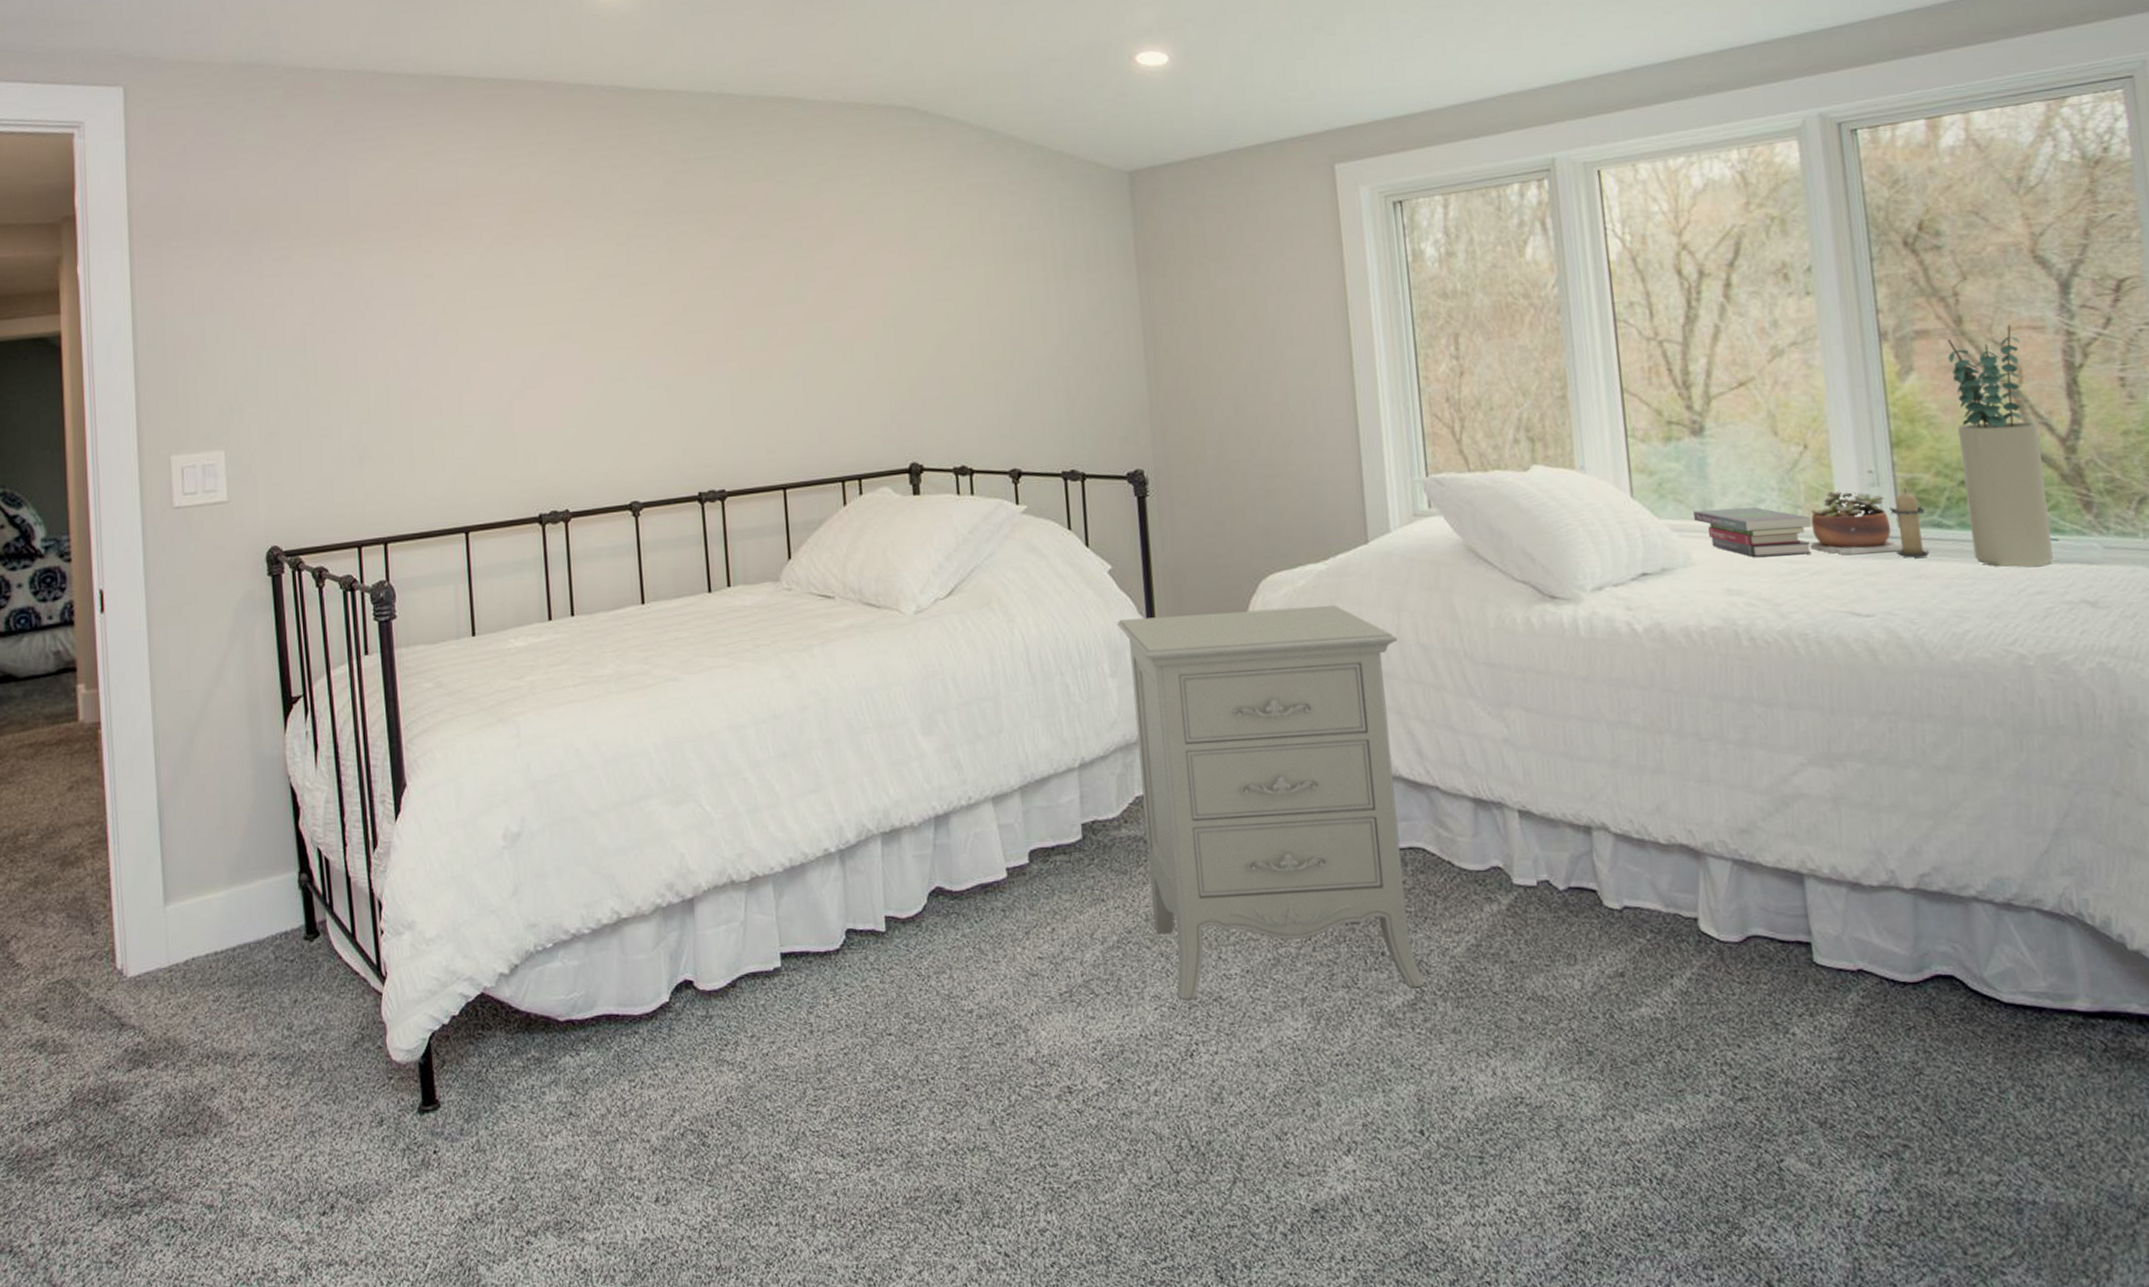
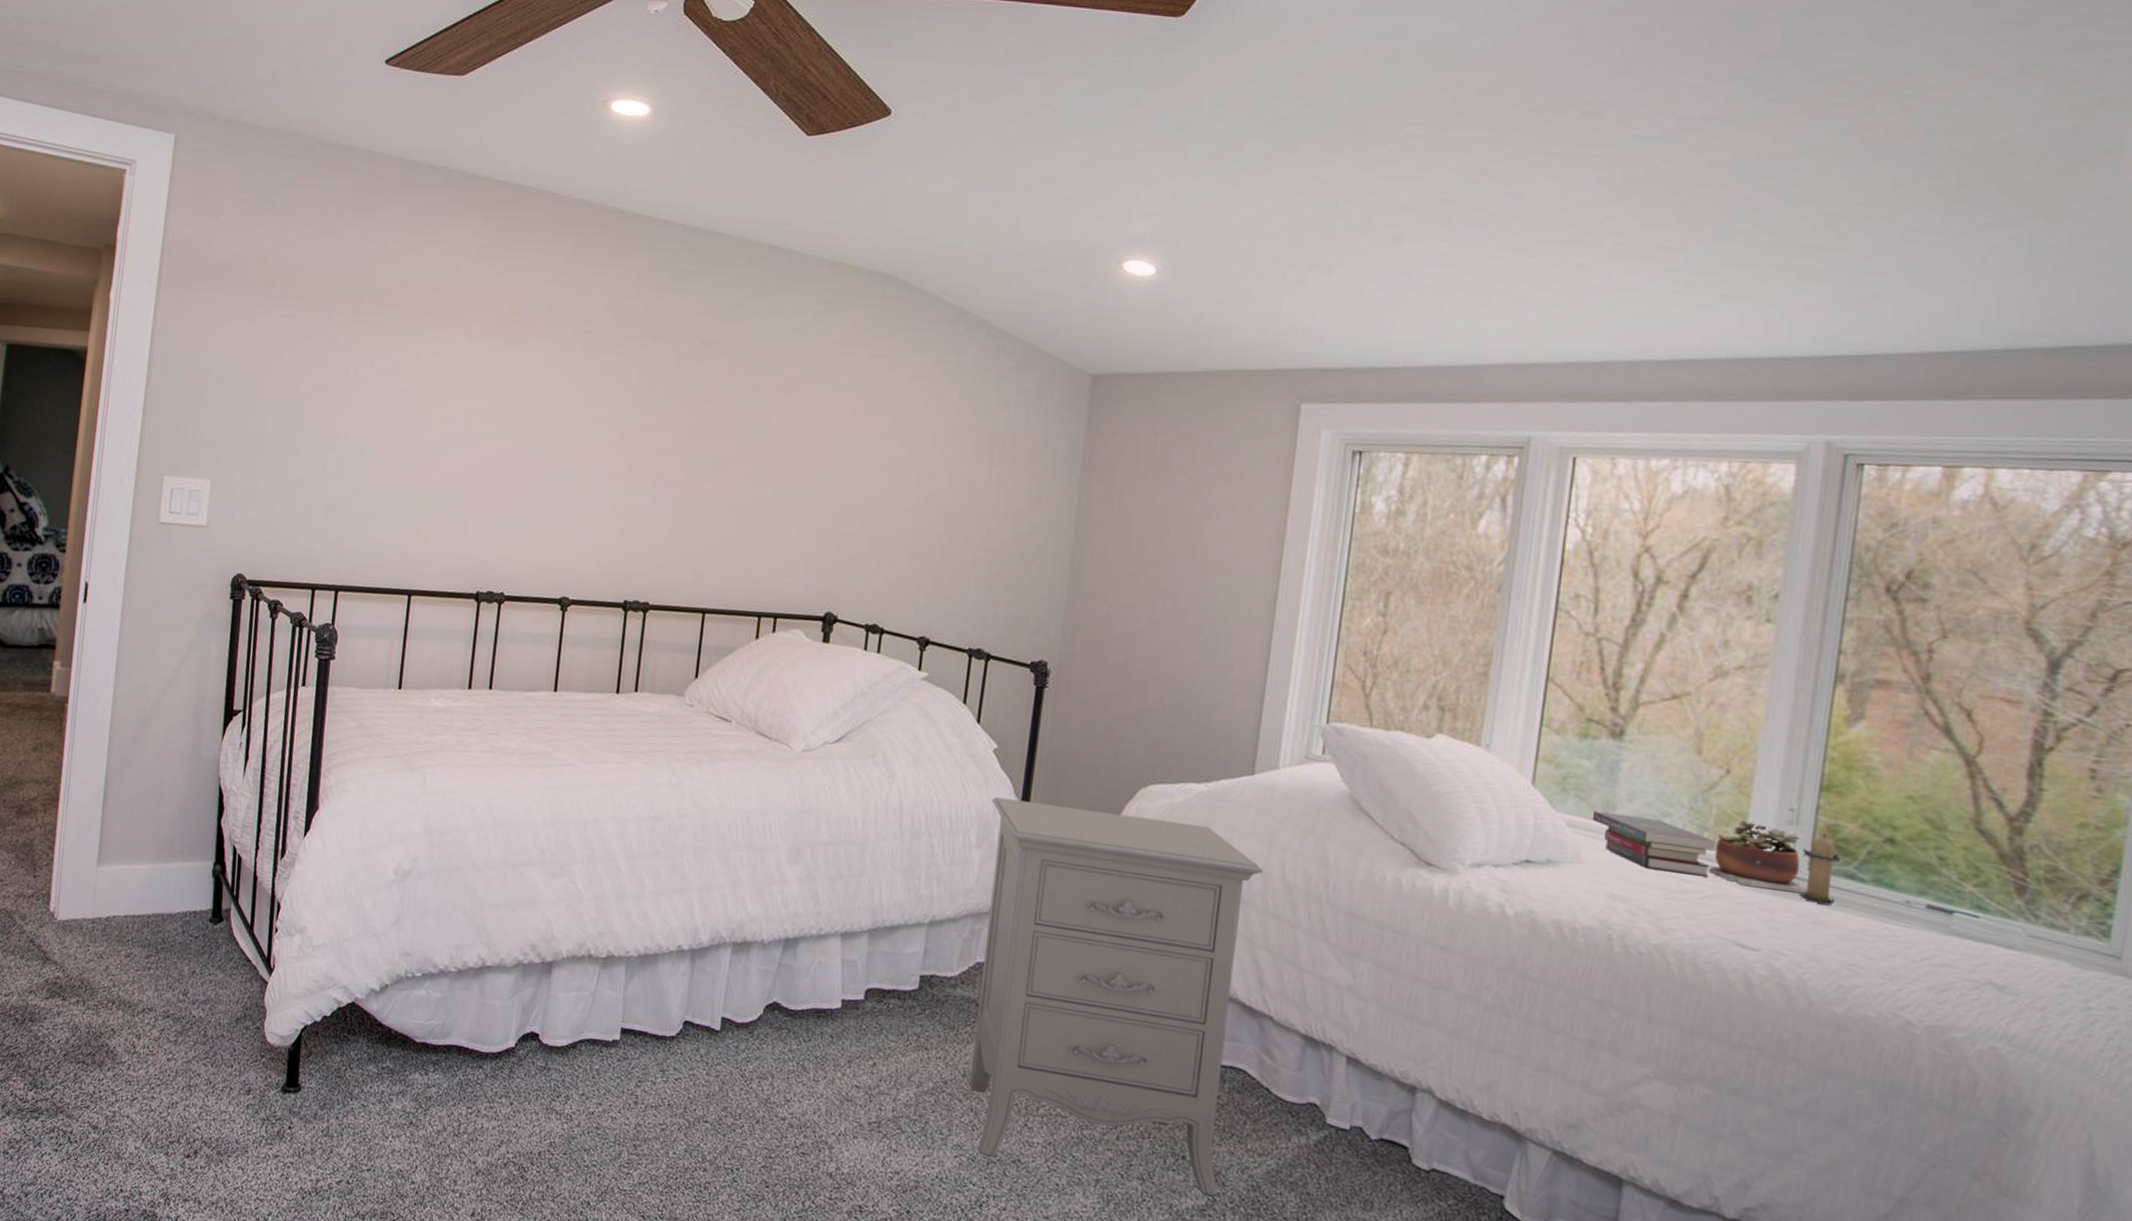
vase: present [1947,325,2053,568] -> none [1882,692,1989,940]

